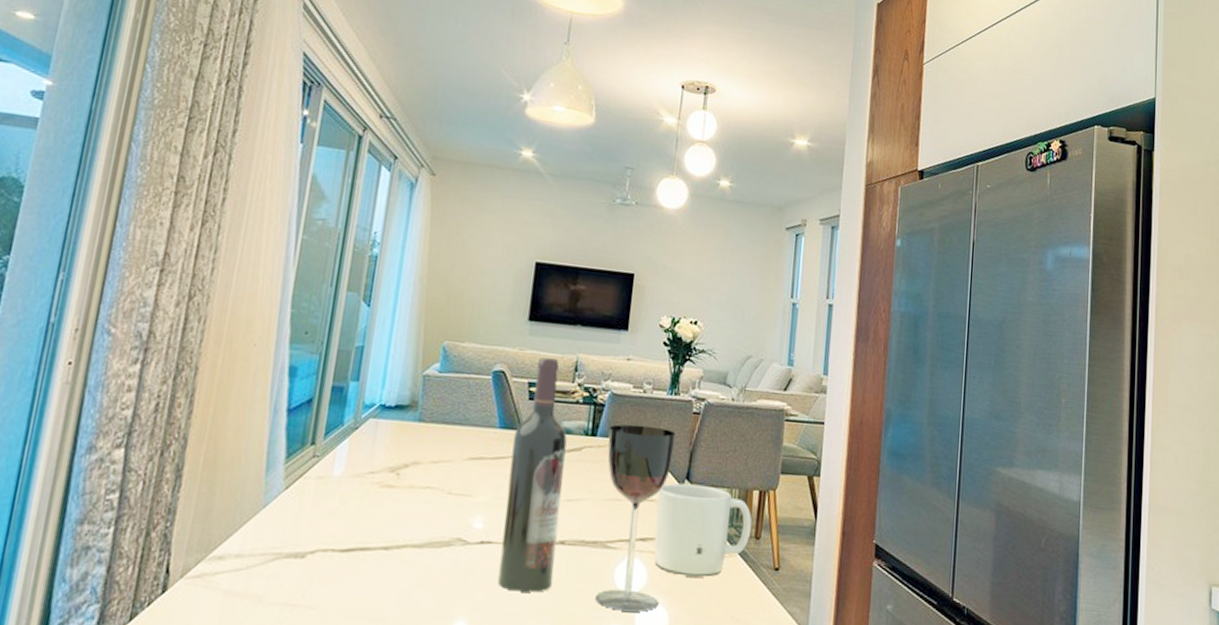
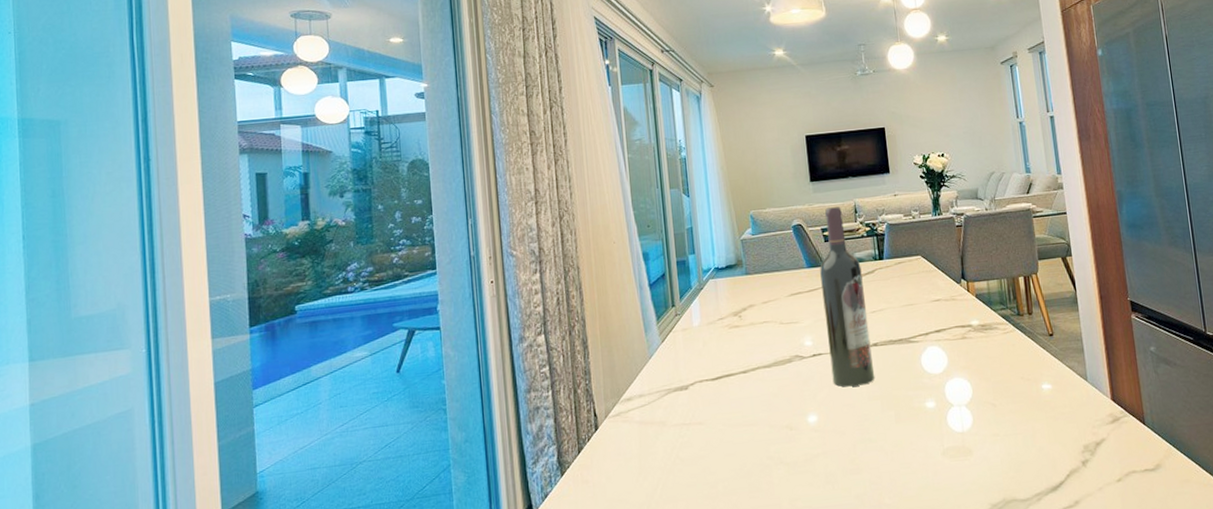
wineglass: present [595,424,676,612] -> none [892,243,961,388]
mug: present [653,483,753,578] -> none [941,280,1024,354]

